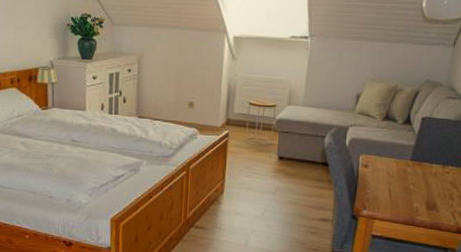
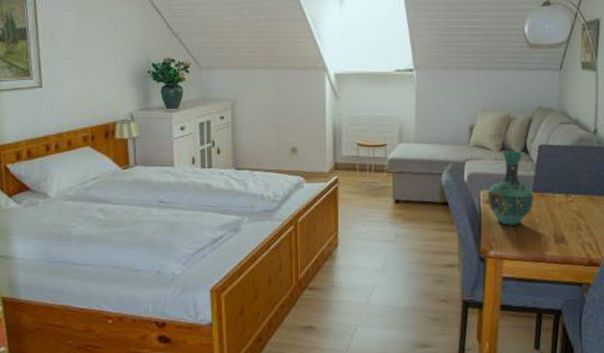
vase: none [365,119,412,190] -> present [487,150,534,225]

